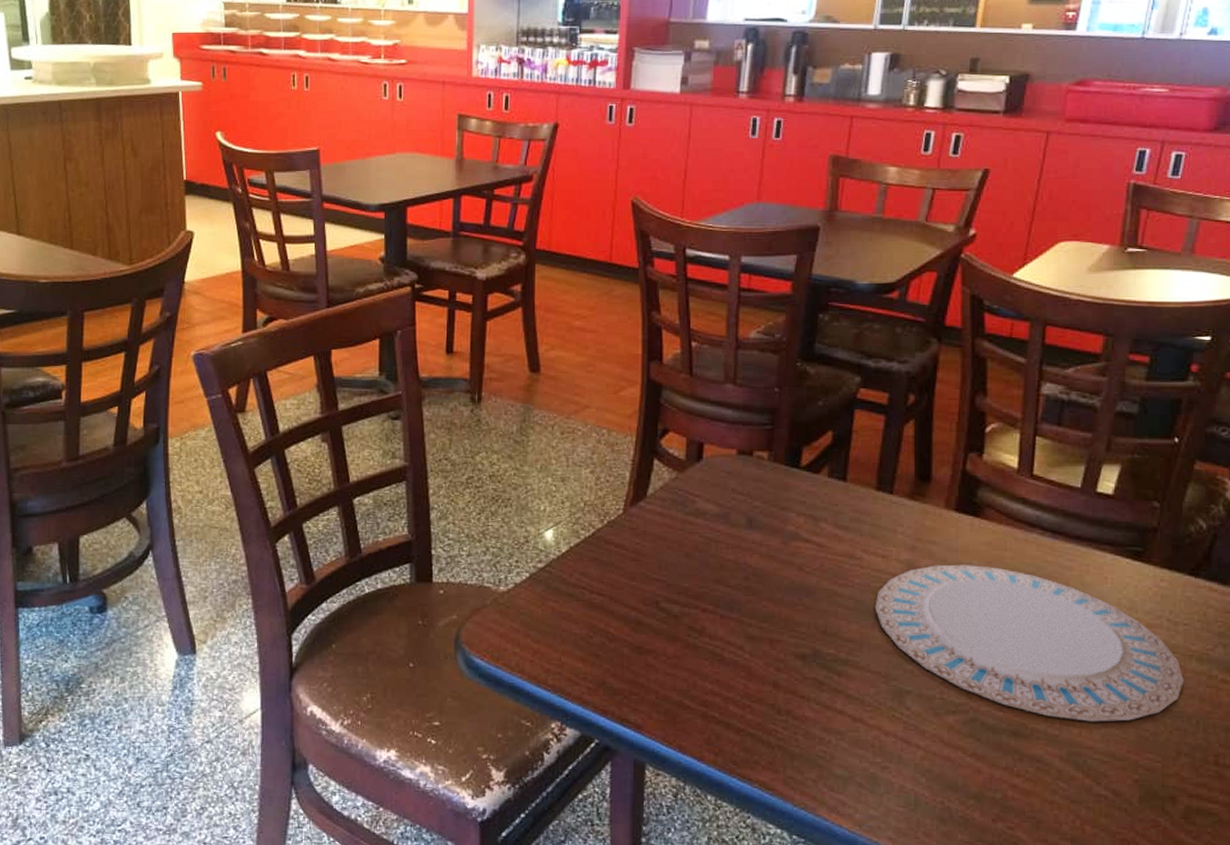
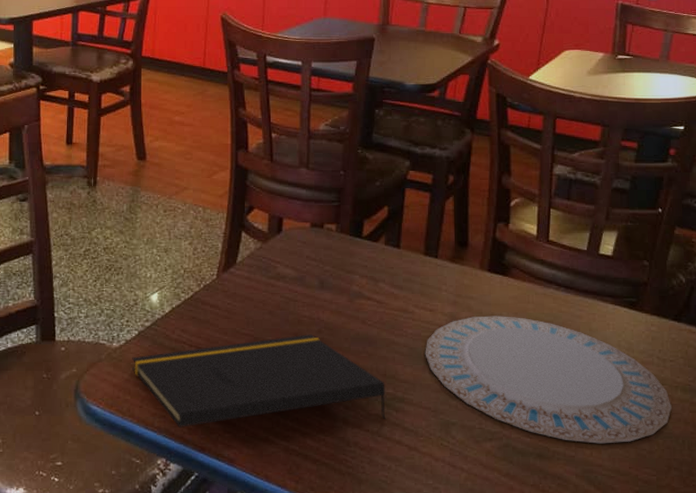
notepad: none [522,581,826,687] -> present [132,334,386,427]

